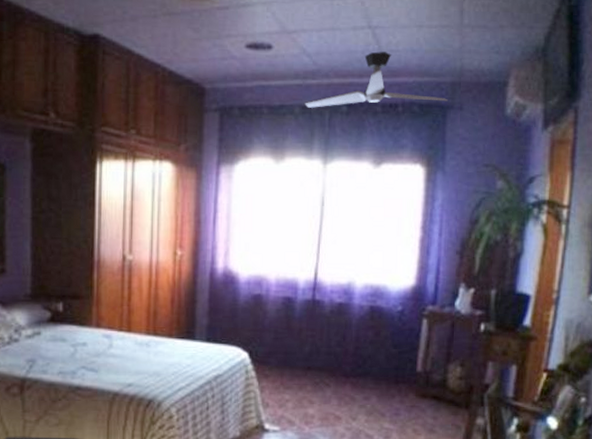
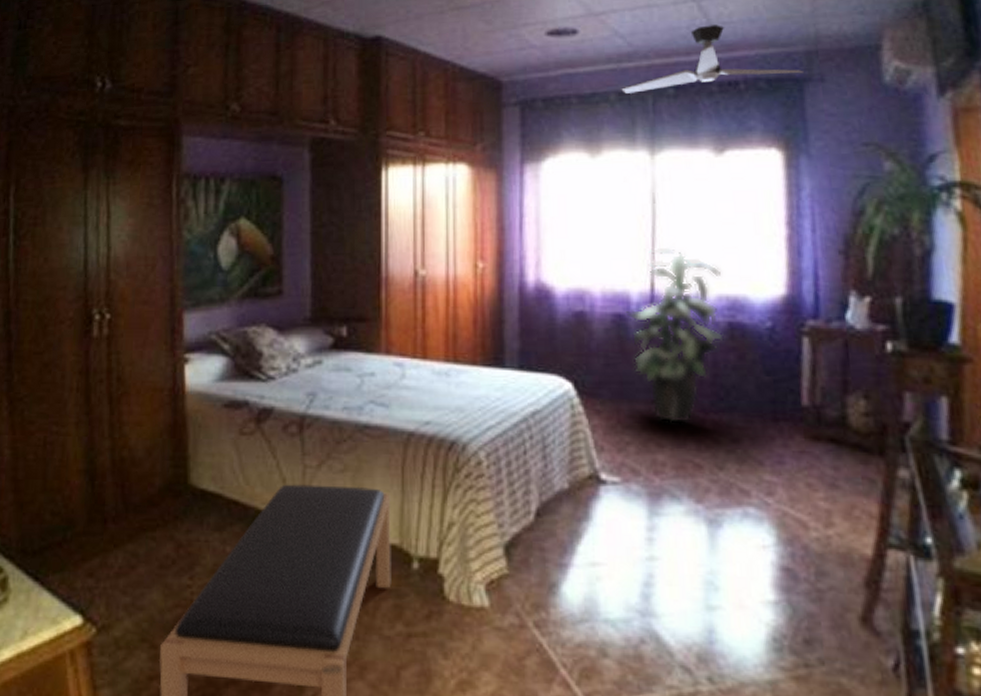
indoor plant: none [293,242,369,386] -> present [625,245,724,424]

